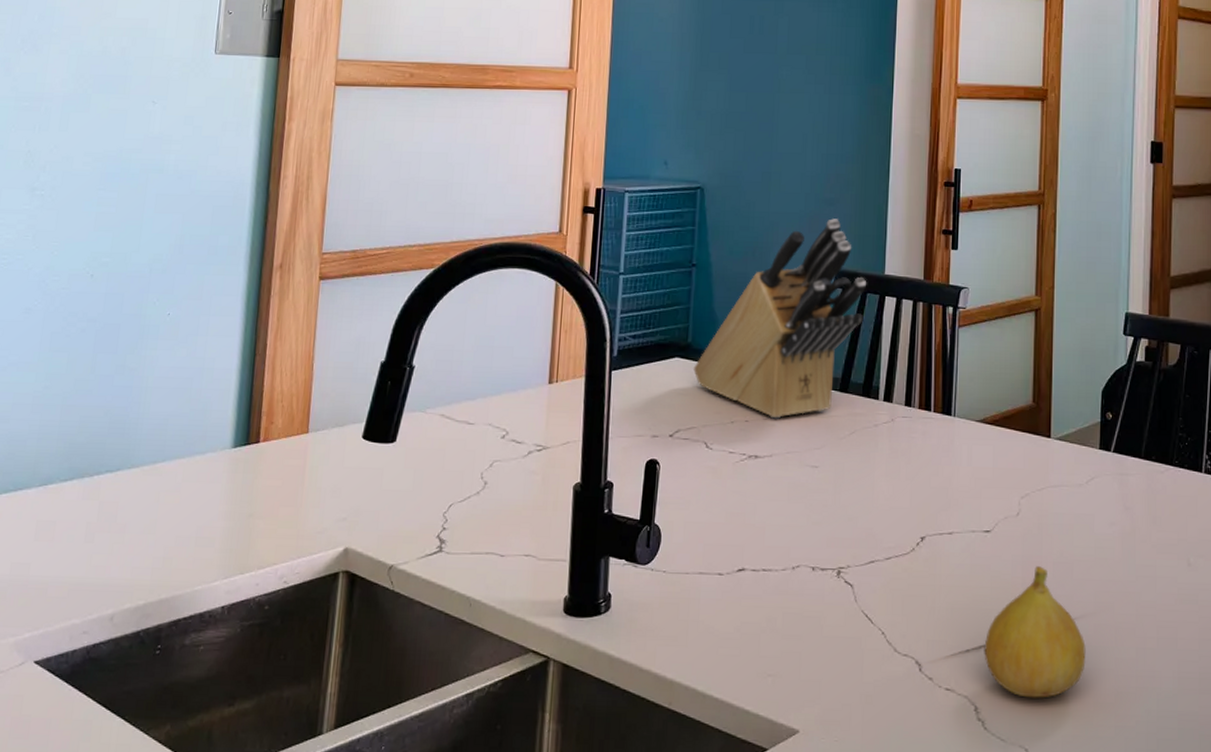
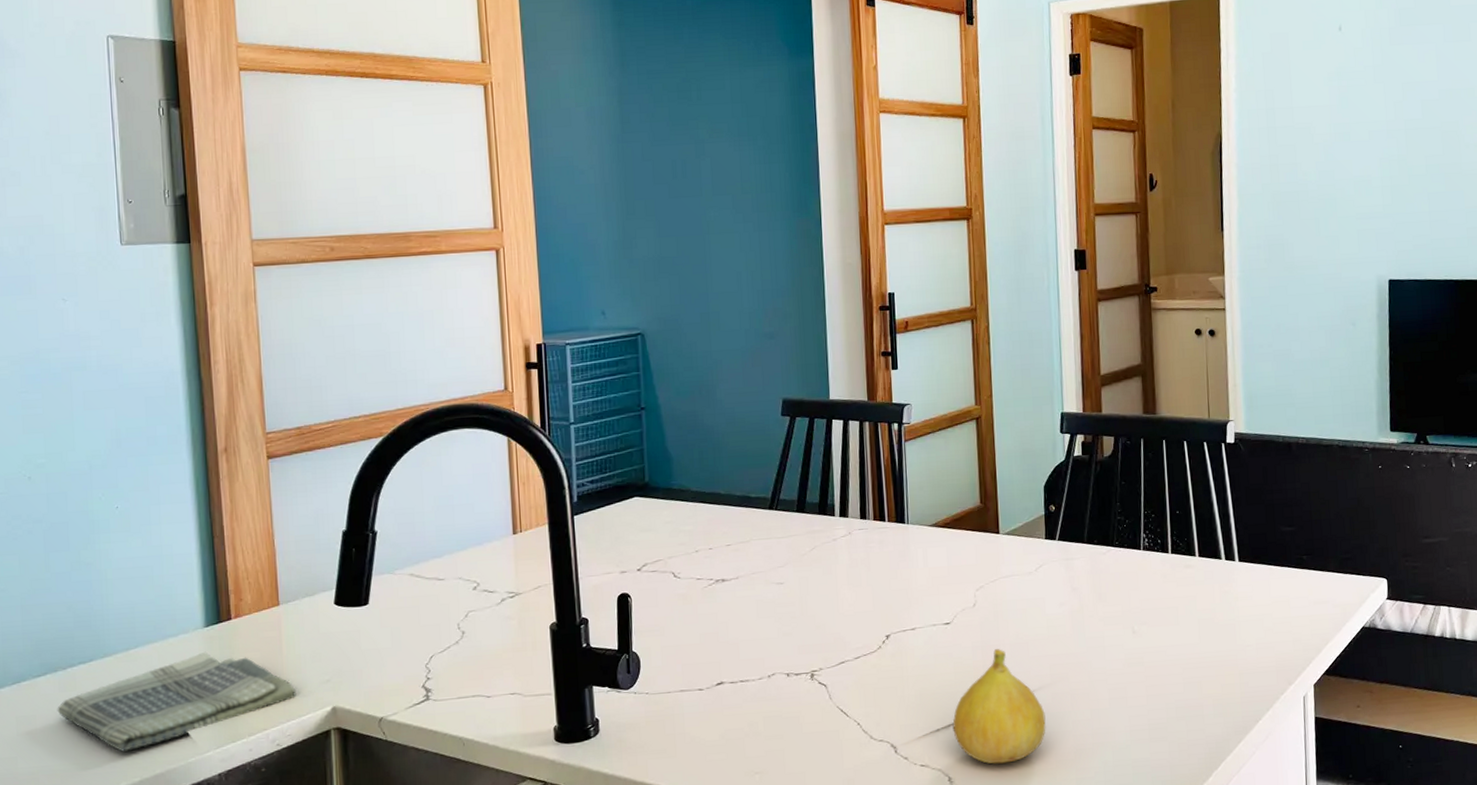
dish towel: none [77,473,312,571] -> present [57,651,296,752]
knife block: present [693,218,867,419] -> none [653,351,814,544]

